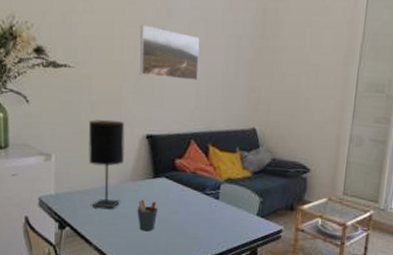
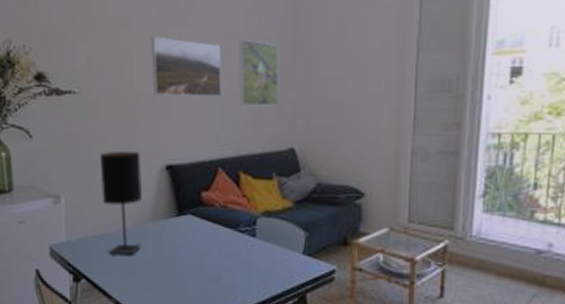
pen holder: present [137,199,158,232] -> none [161,242,185,280]
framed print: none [212,34,248,93] -> present [239,38,280,106]

